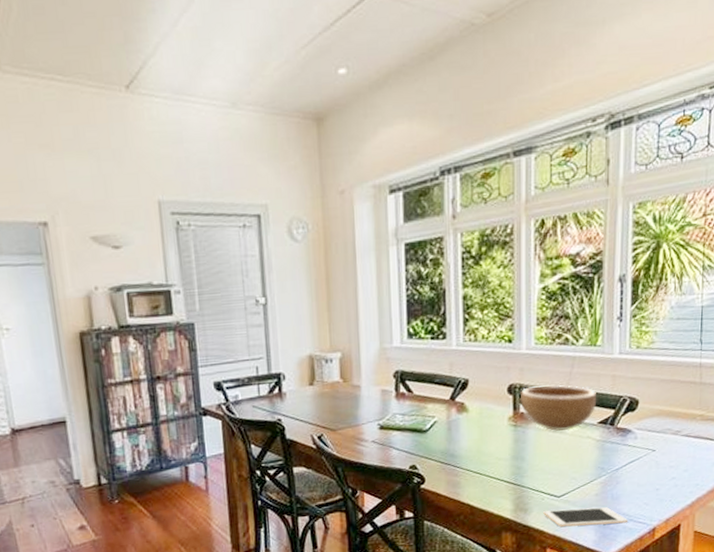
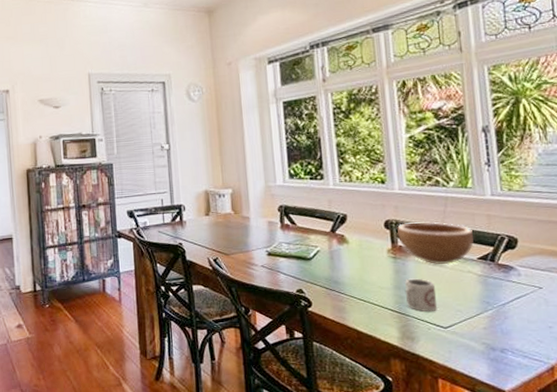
cup: none [522,447,554,482] -> present [405,278,438,312]
cell phone: present [543,507,629,527] -> none [431,340,523,360]

